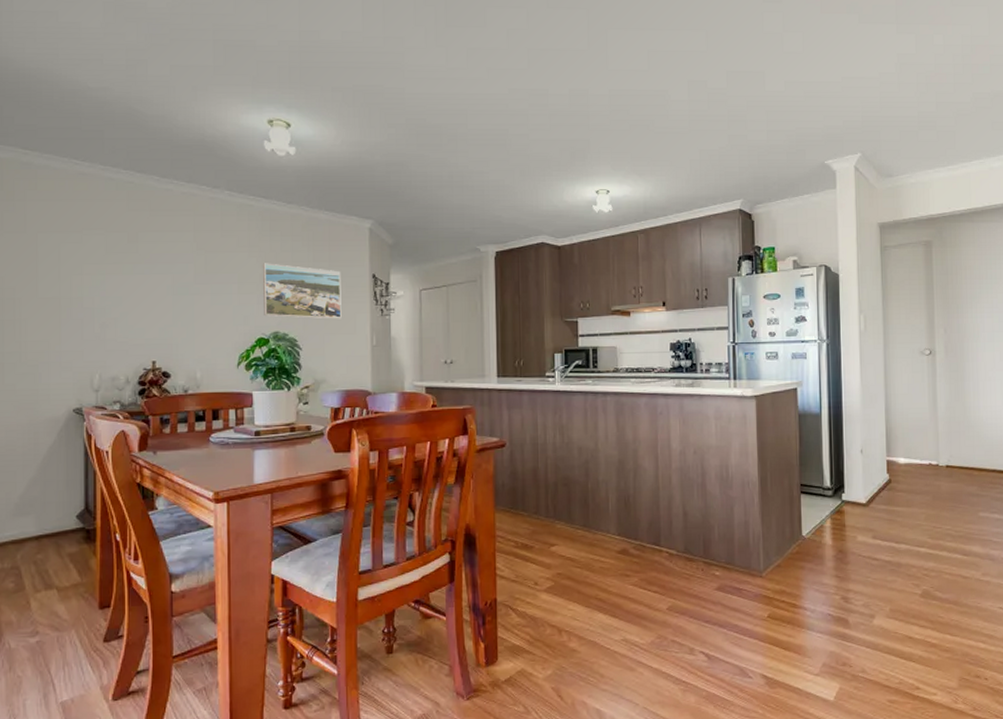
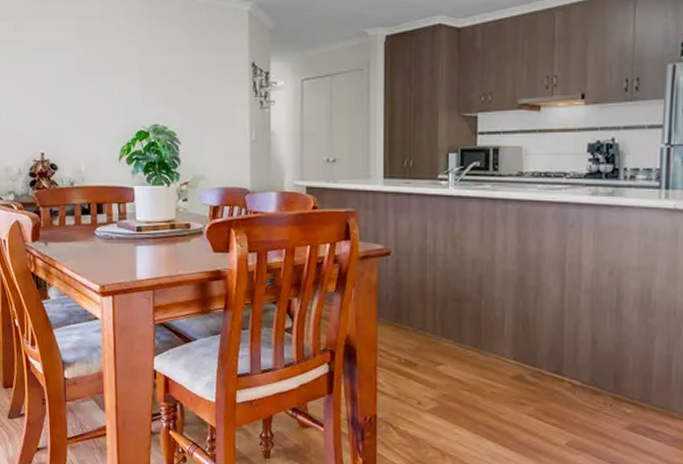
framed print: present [263,263,342,319] -> none [142,51,220,112]

